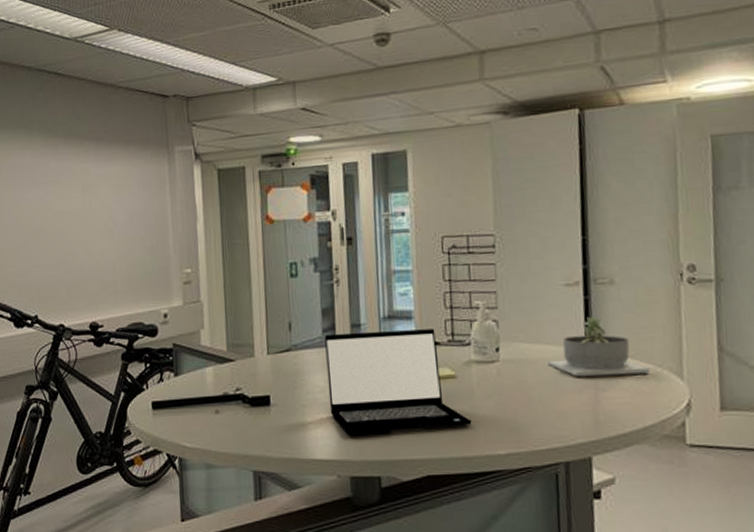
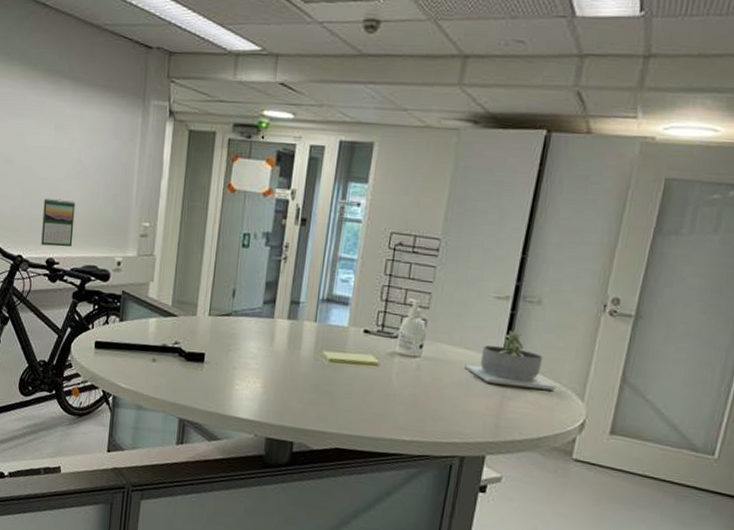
calendar: none [79,259,115,310] -> present [41,197,75,247]
laptop computer: present [324,329,472,434] -> none [257,306,385,410]

